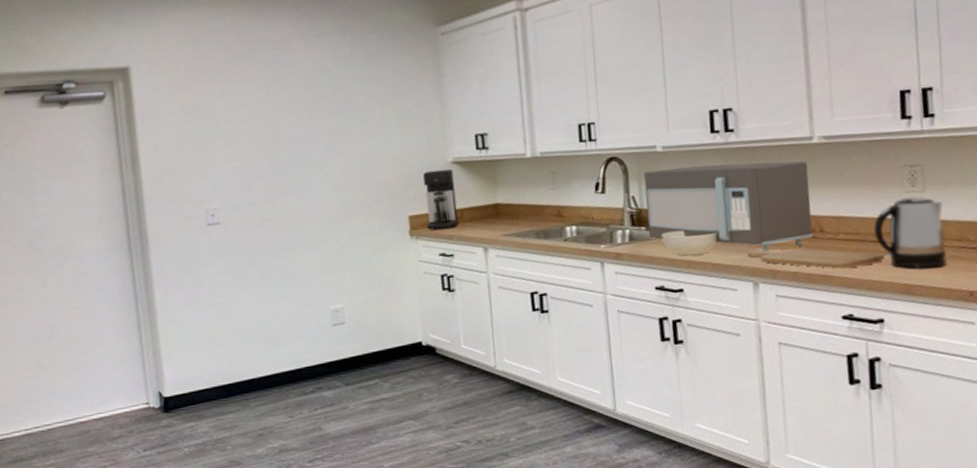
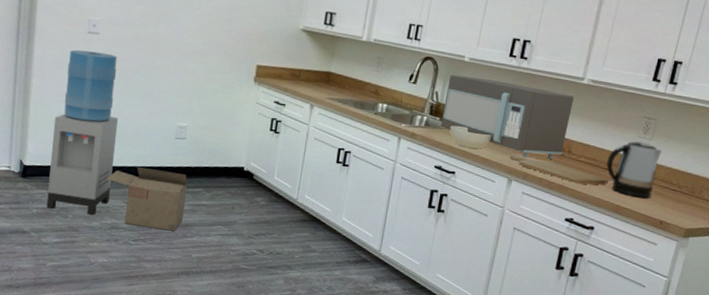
water cooler: none [188,243,271,443] -> present [46,49,118,215]
cardboard box: none [261,366,363,444] -> present [106,167,188,232]
coffee maker: present [423,169,459,230] -> none [269,32,301,84]

